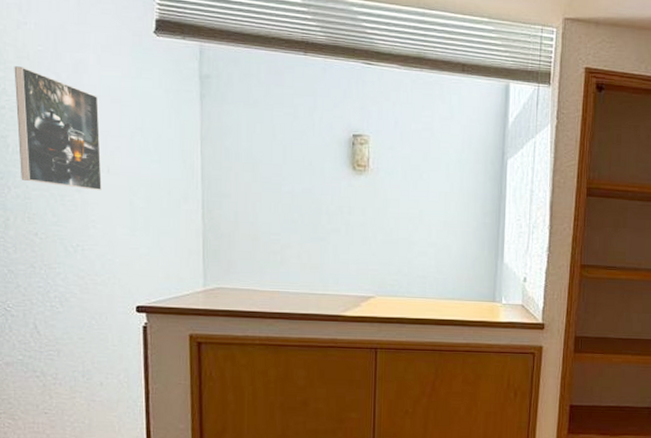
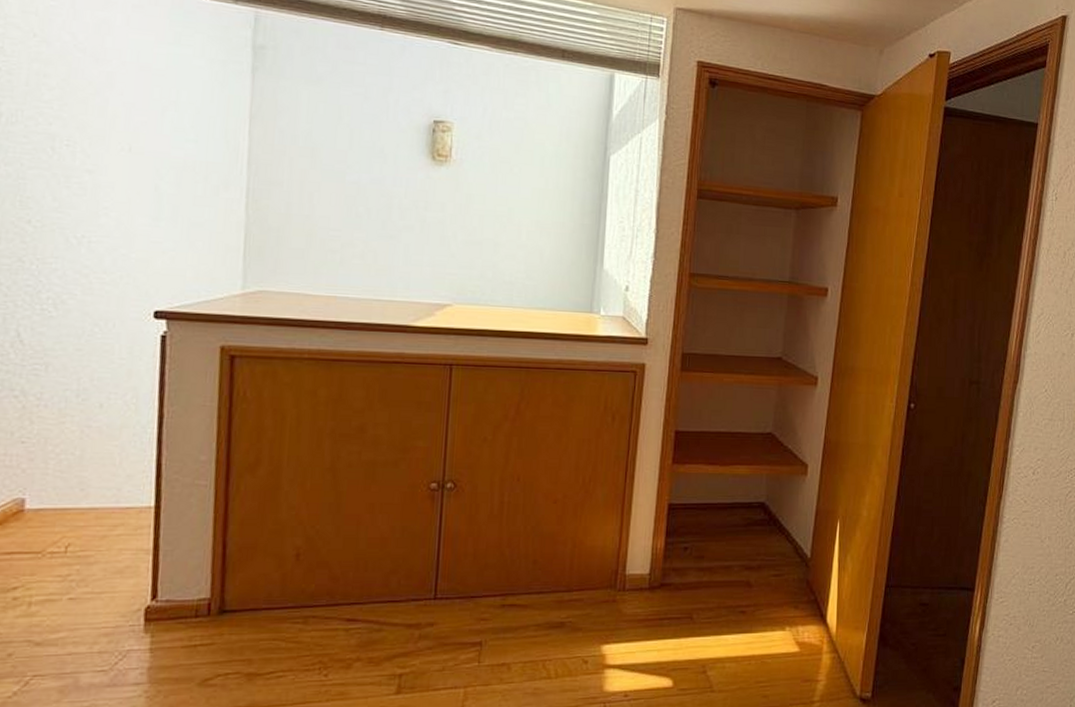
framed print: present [14,66,102,190] -> none [14,22,124,172]

